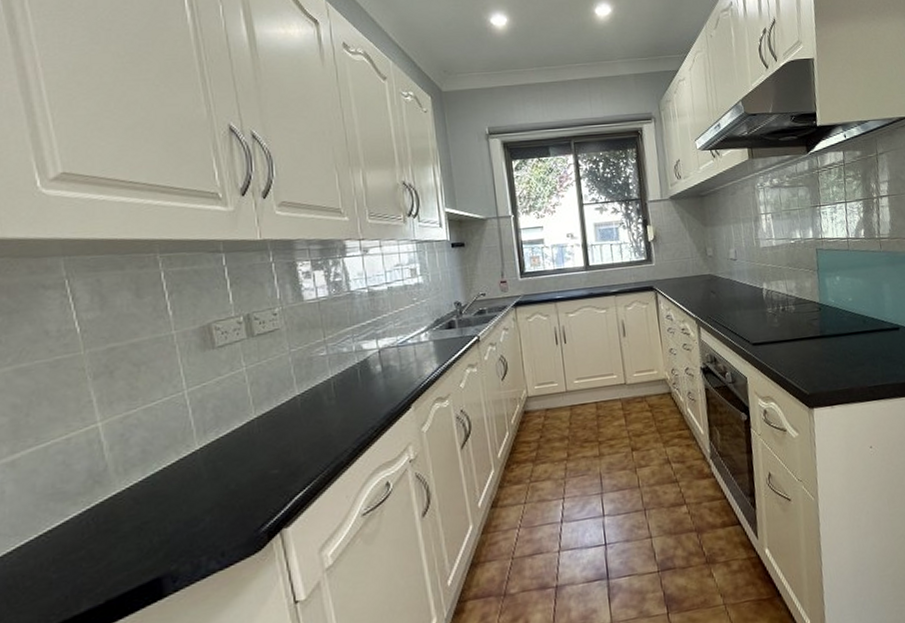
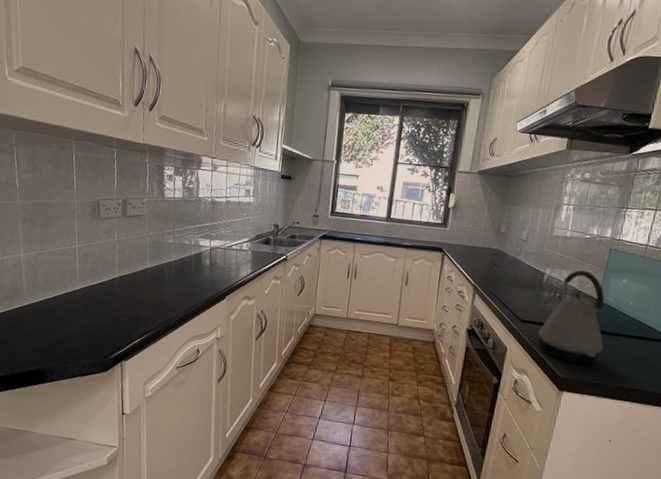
kettle: none [773,276,838,376] -> present [538,270,605,364]

